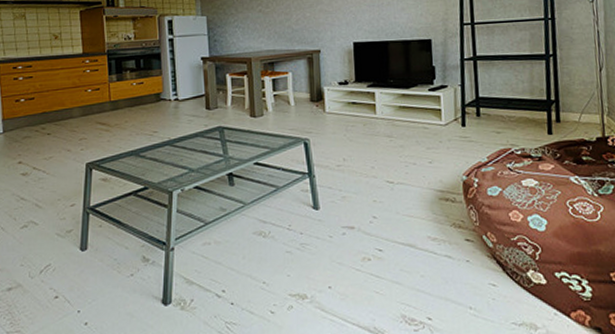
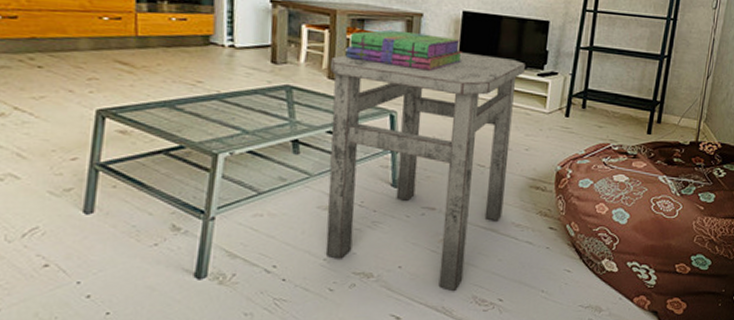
side table: none [250,78,417,311] -> present [325,52,525,292]
stack of books: none [262,67,358,99] -> present [345,29,462,71]

